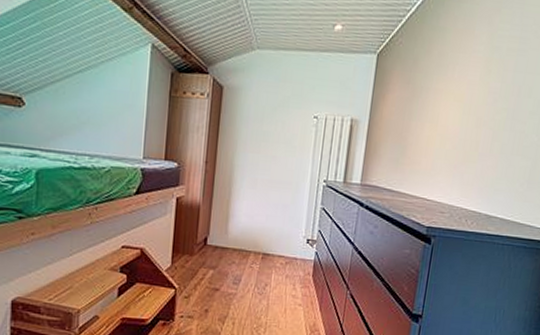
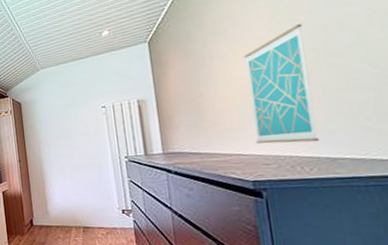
wall art: none [439,80,505,199] -> present [243,24,321,144]

